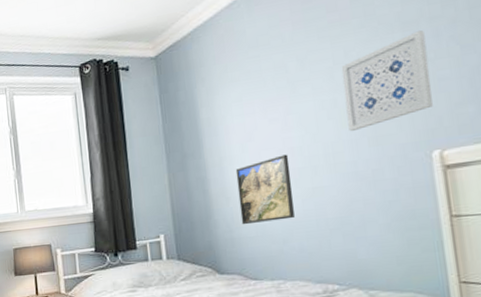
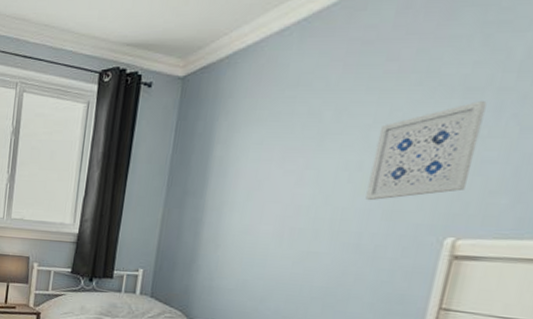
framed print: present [235,154,295,225] -> none [224,211,293,279]

